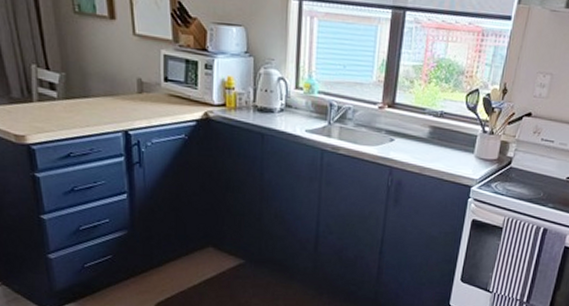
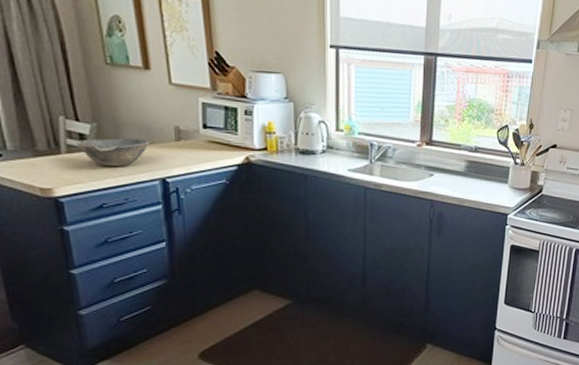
bowl: none [46,87,114,118] -> present [75,137,150,167]

